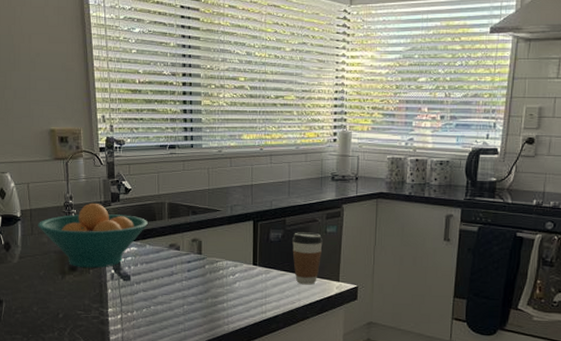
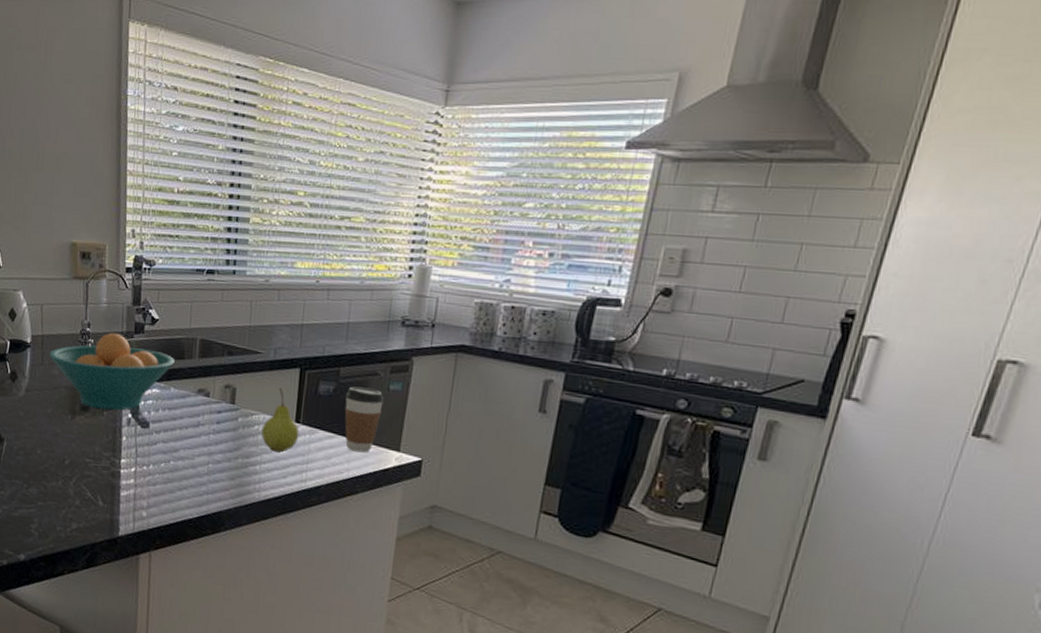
fruit: none [226,237,257,292] -> present [261,387,300,454]

